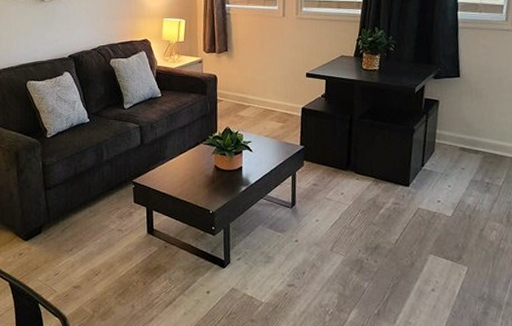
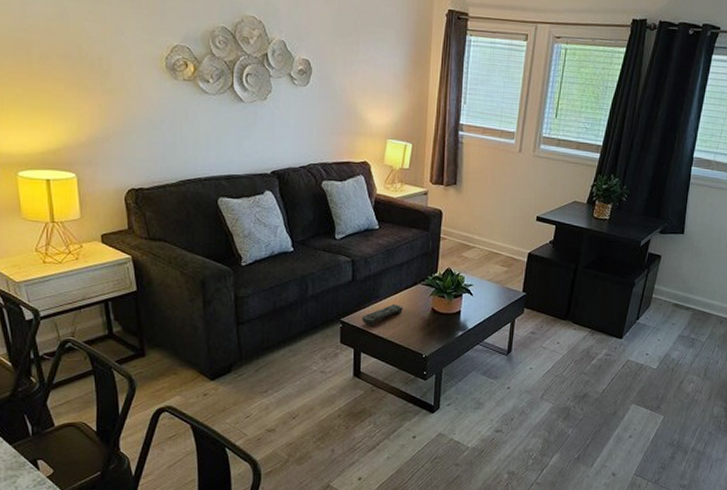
remote control: none [151,163,188,186] -> present [361,303,403,326]

